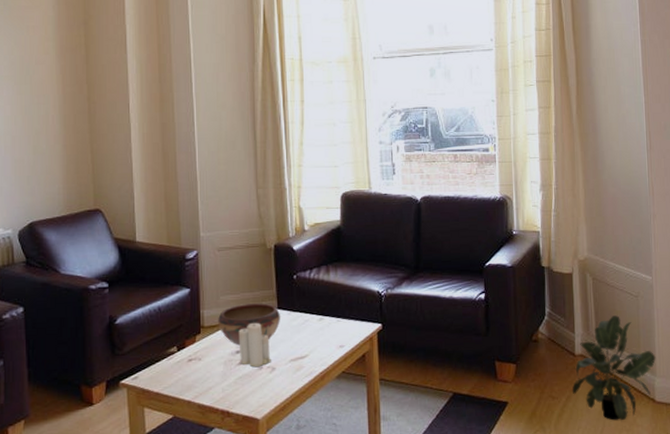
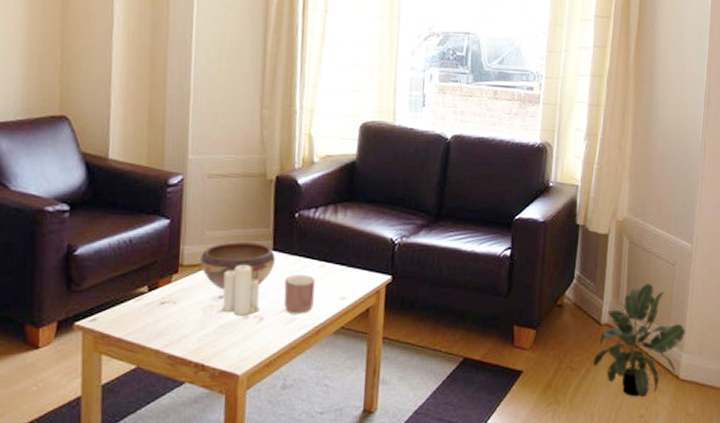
mug: none [290,328,317,364] -> present [283,275,315,315]

